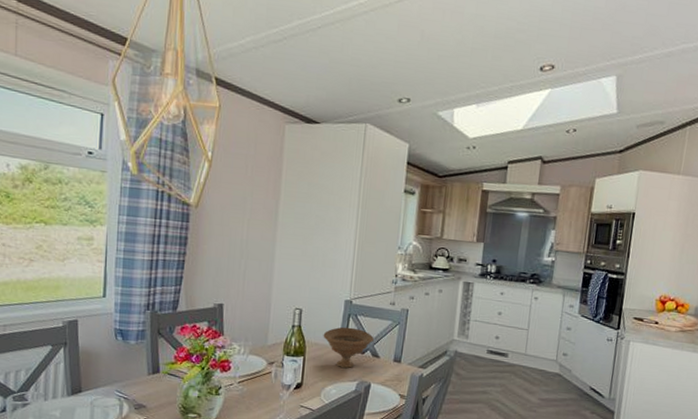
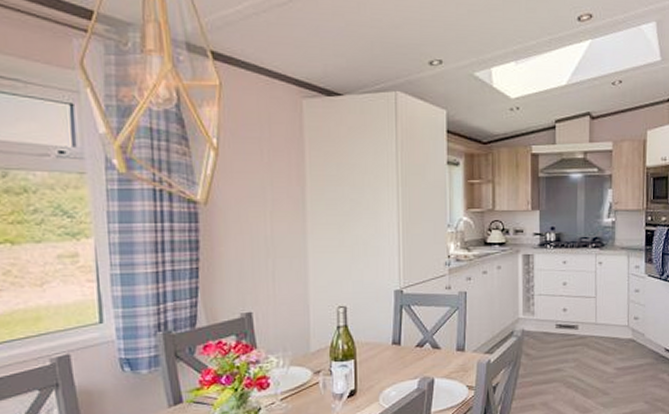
bowl: present [323,327,374,368] -> none [374,319,432,366]

